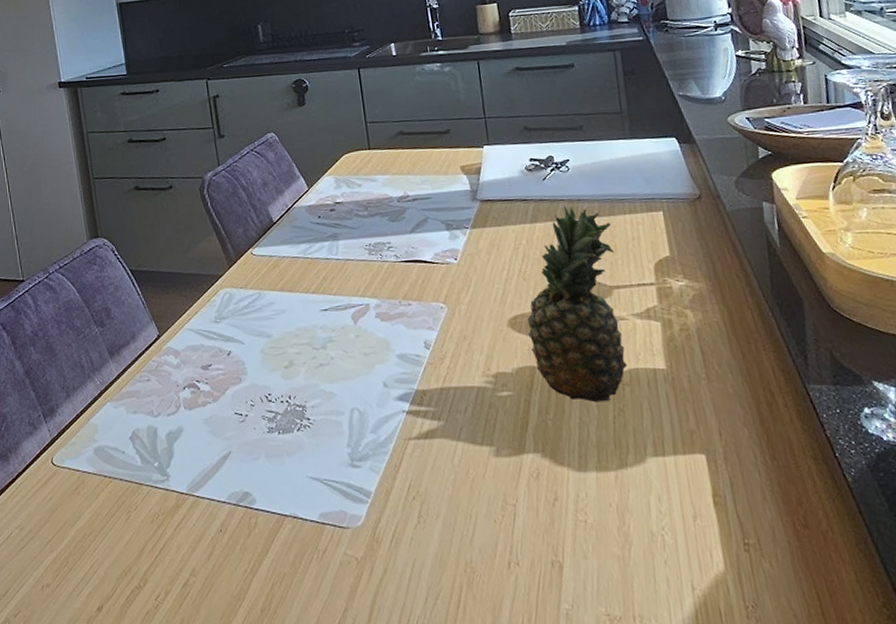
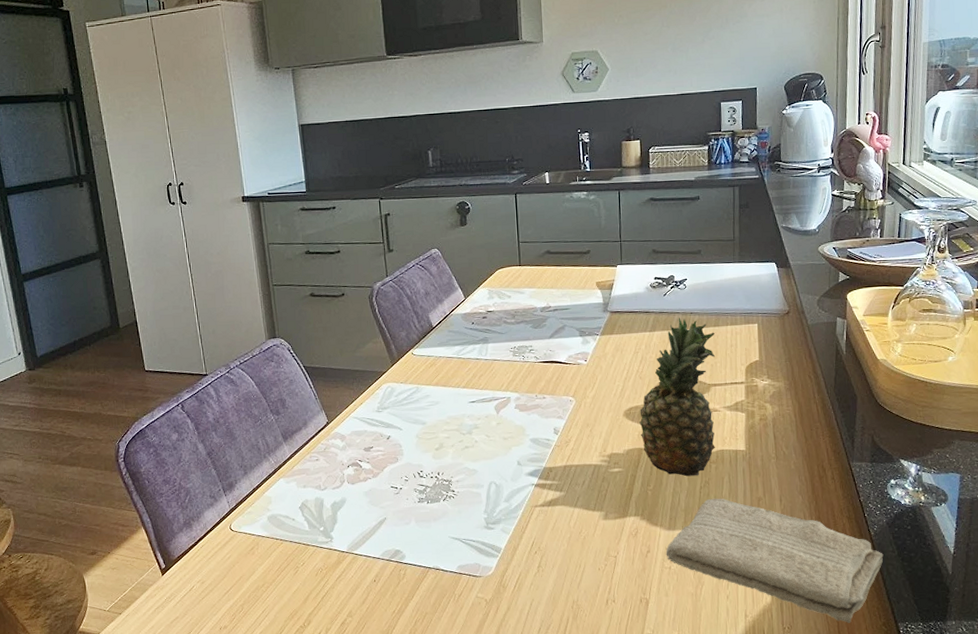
washcloth: none [578,430,870,602] -> present [666,498,884,623]

